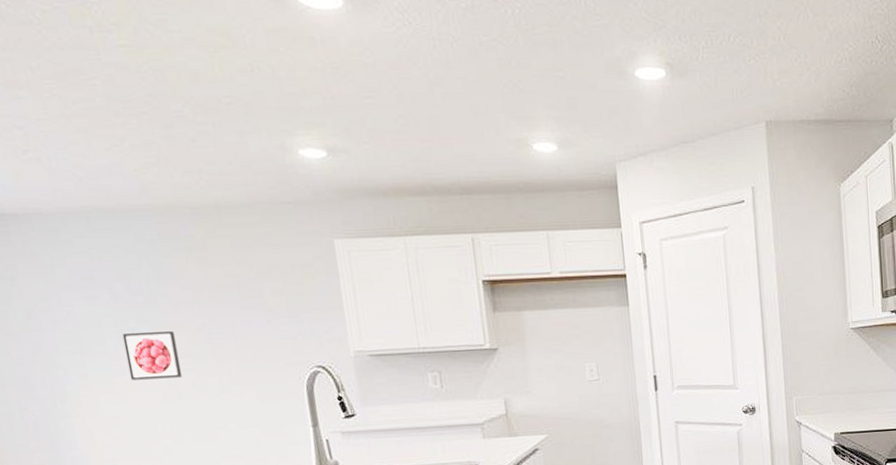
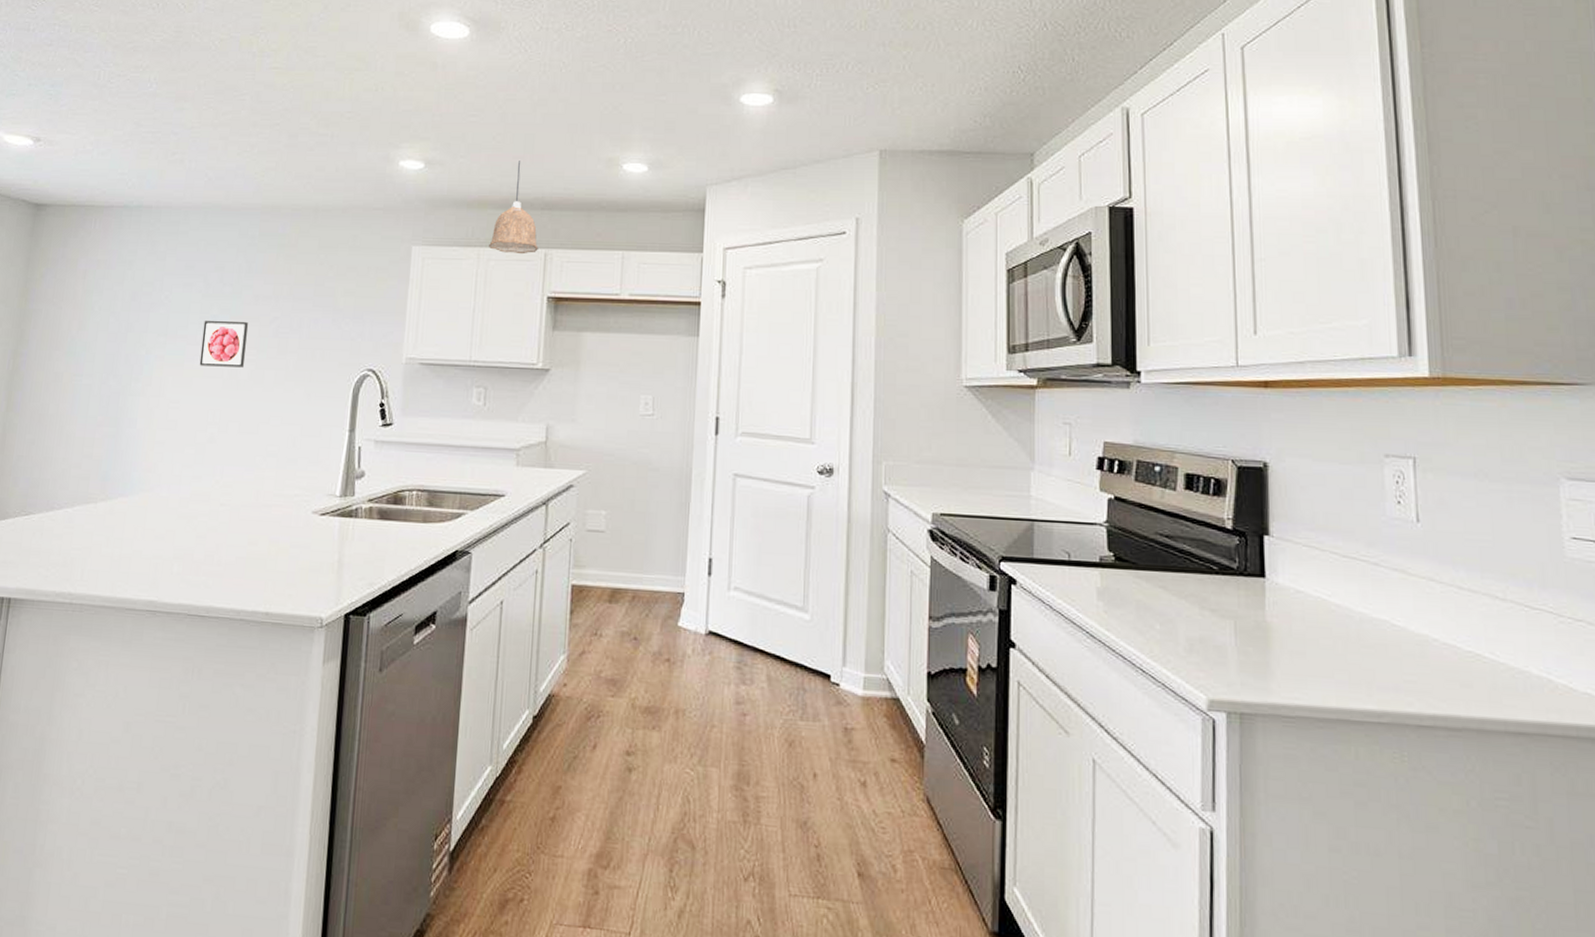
pendant lamp: none [414,144,464,241] -> present [489,161,538,255]

